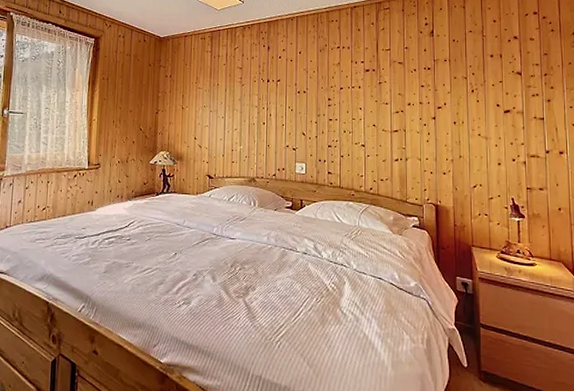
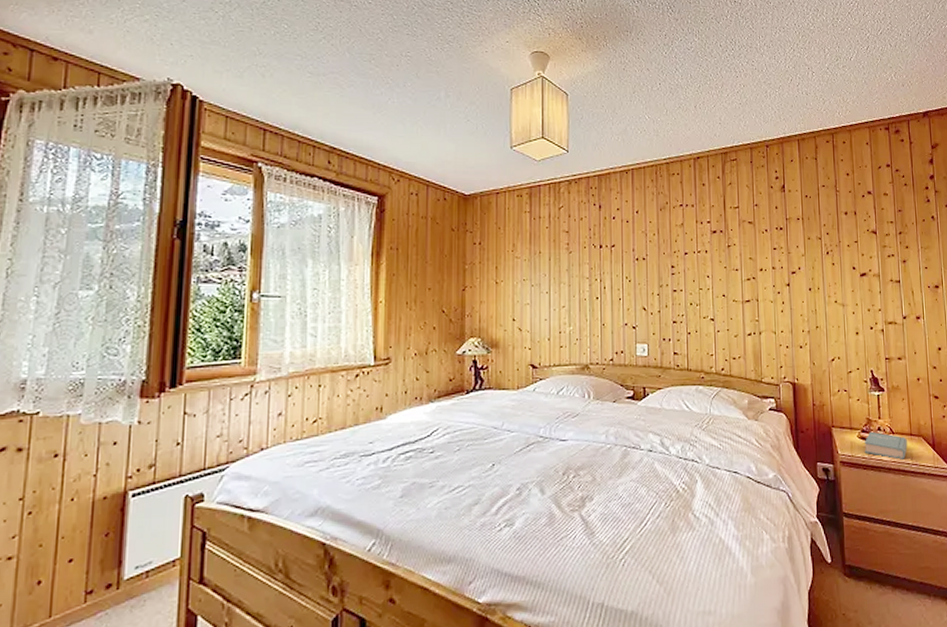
book: none [503,253,547,282] -> present [864,431,908,461]

